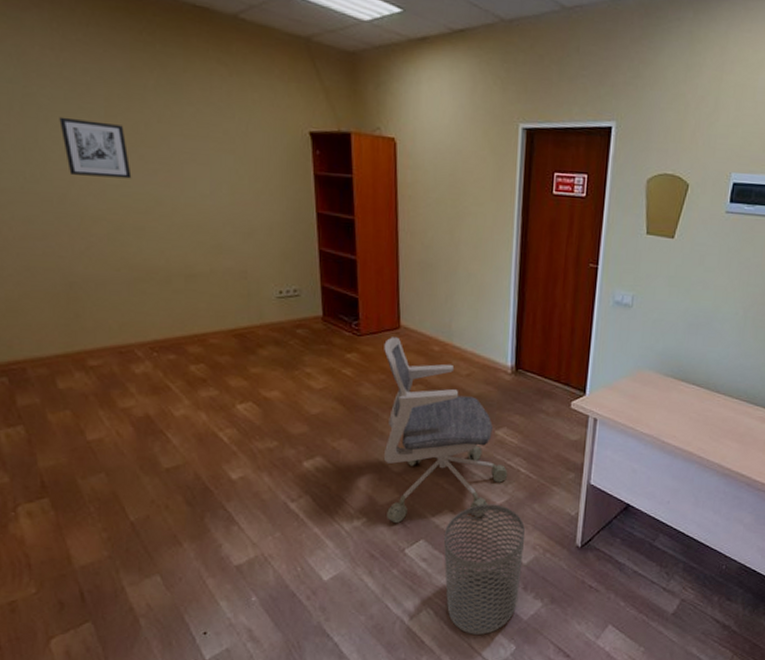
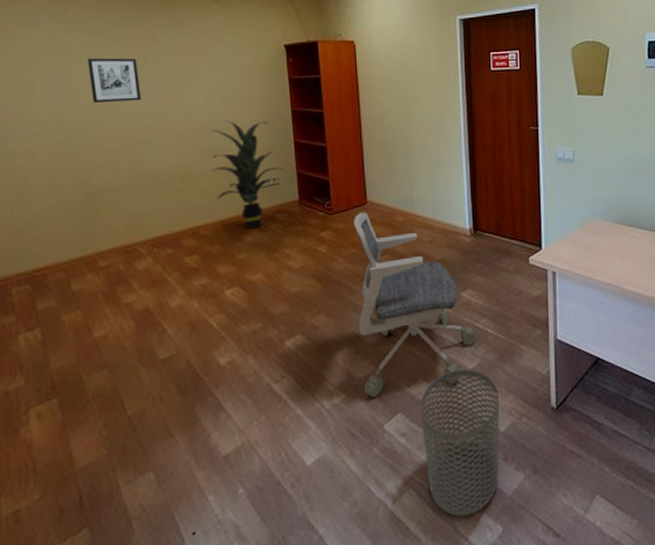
indoor plant: none [218,216,306,343] -> present [210,120,284,229]

